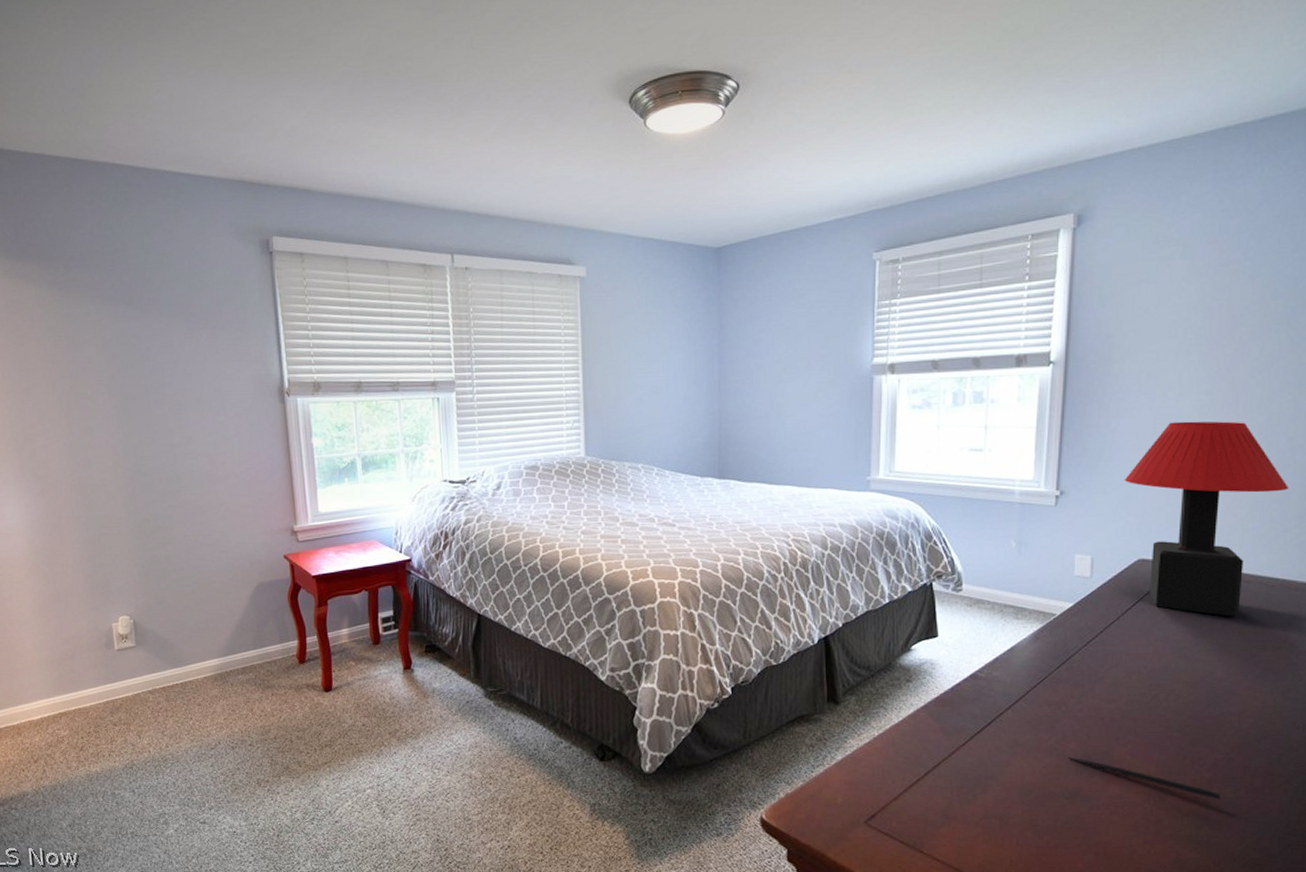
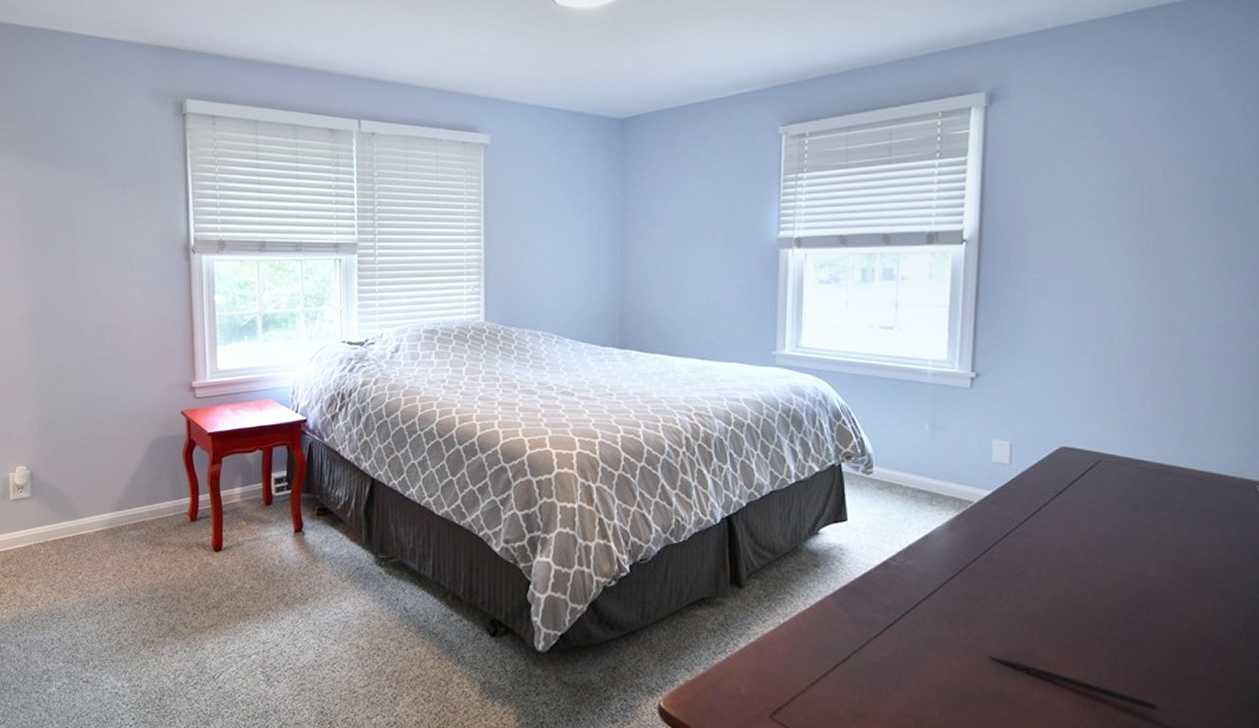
table lamp: present [1124,421,1288,617] -> none [1043,305,1221,512]

